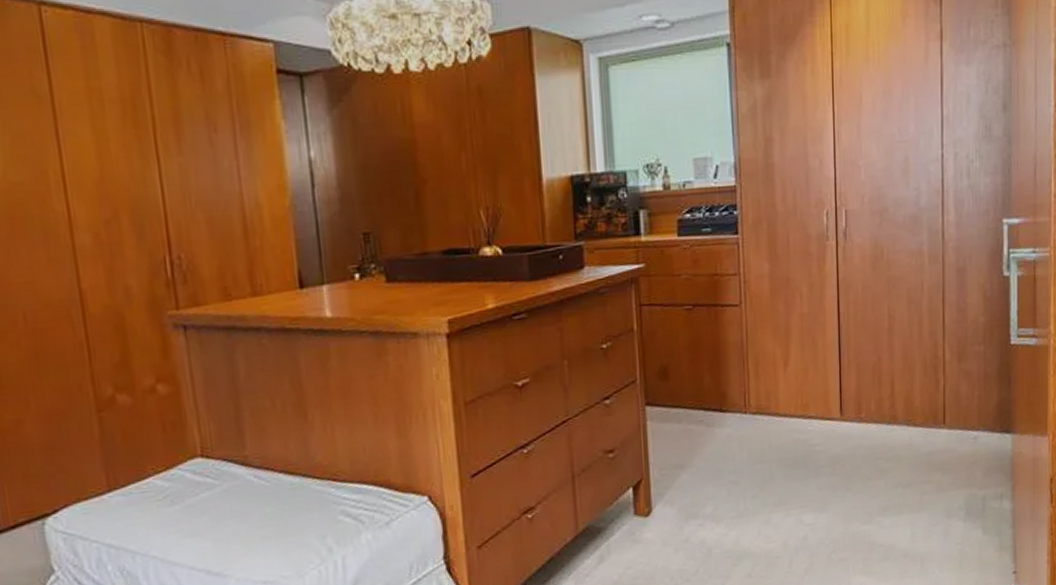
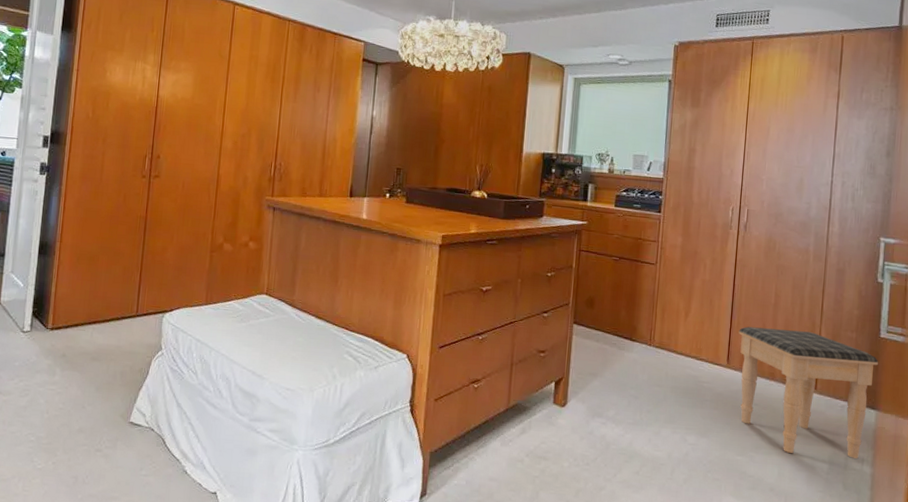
footstool: none [850,354,1011,508] -> present [738,326,879,459]

